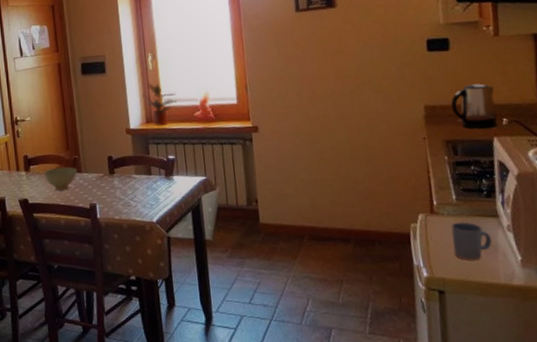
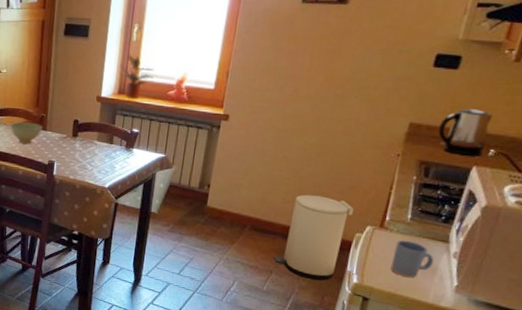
pedal bin: none [339,191,403,282] -> present [273,194,354,281]

